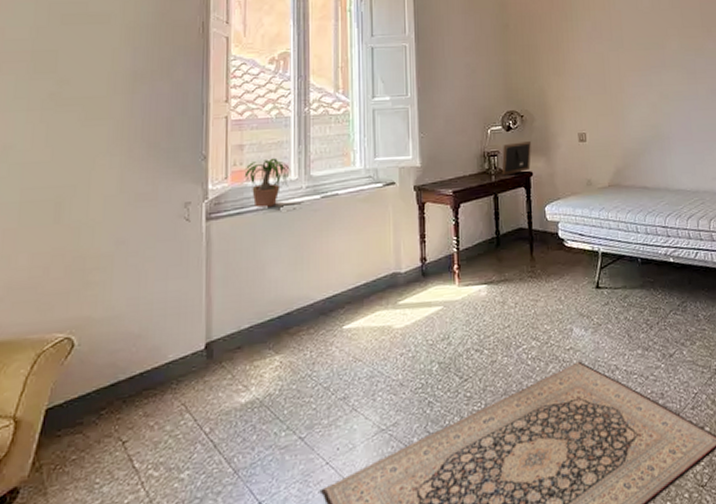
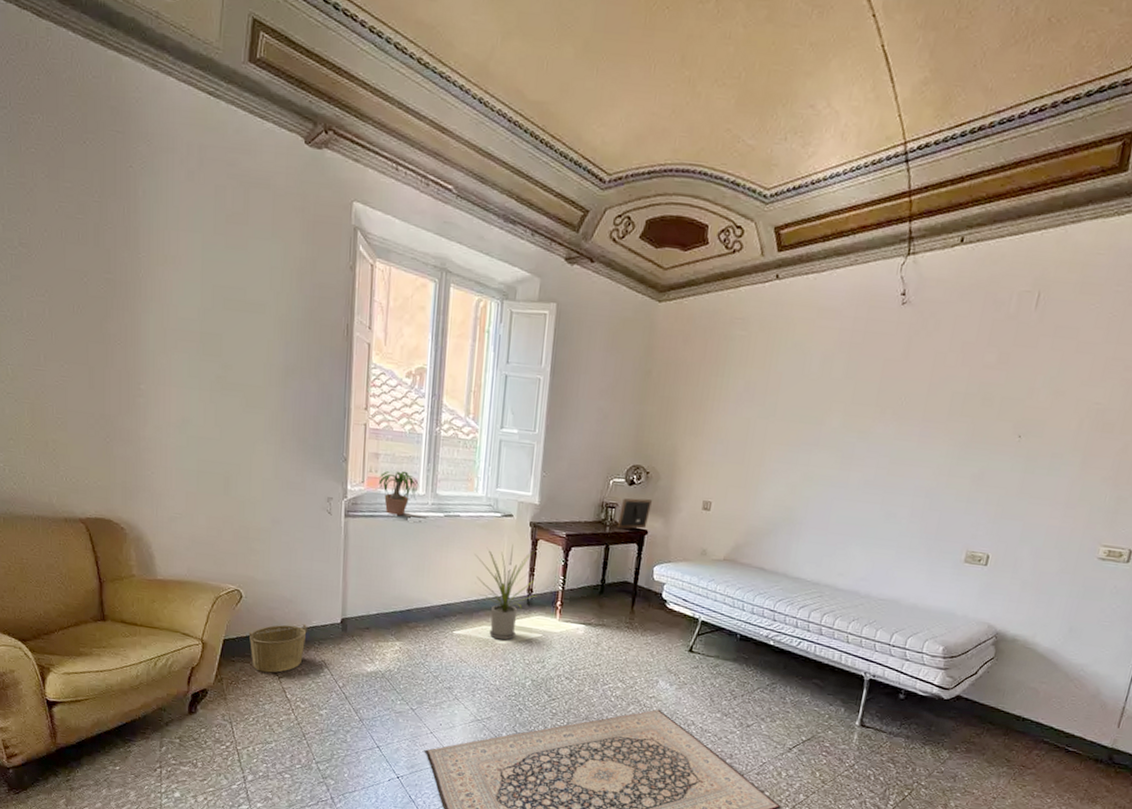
basket: none [81,362,161,442] -> present [248,624,307,673]
house plant: none [358,213,432,325] -> present [475,544,537,641]

